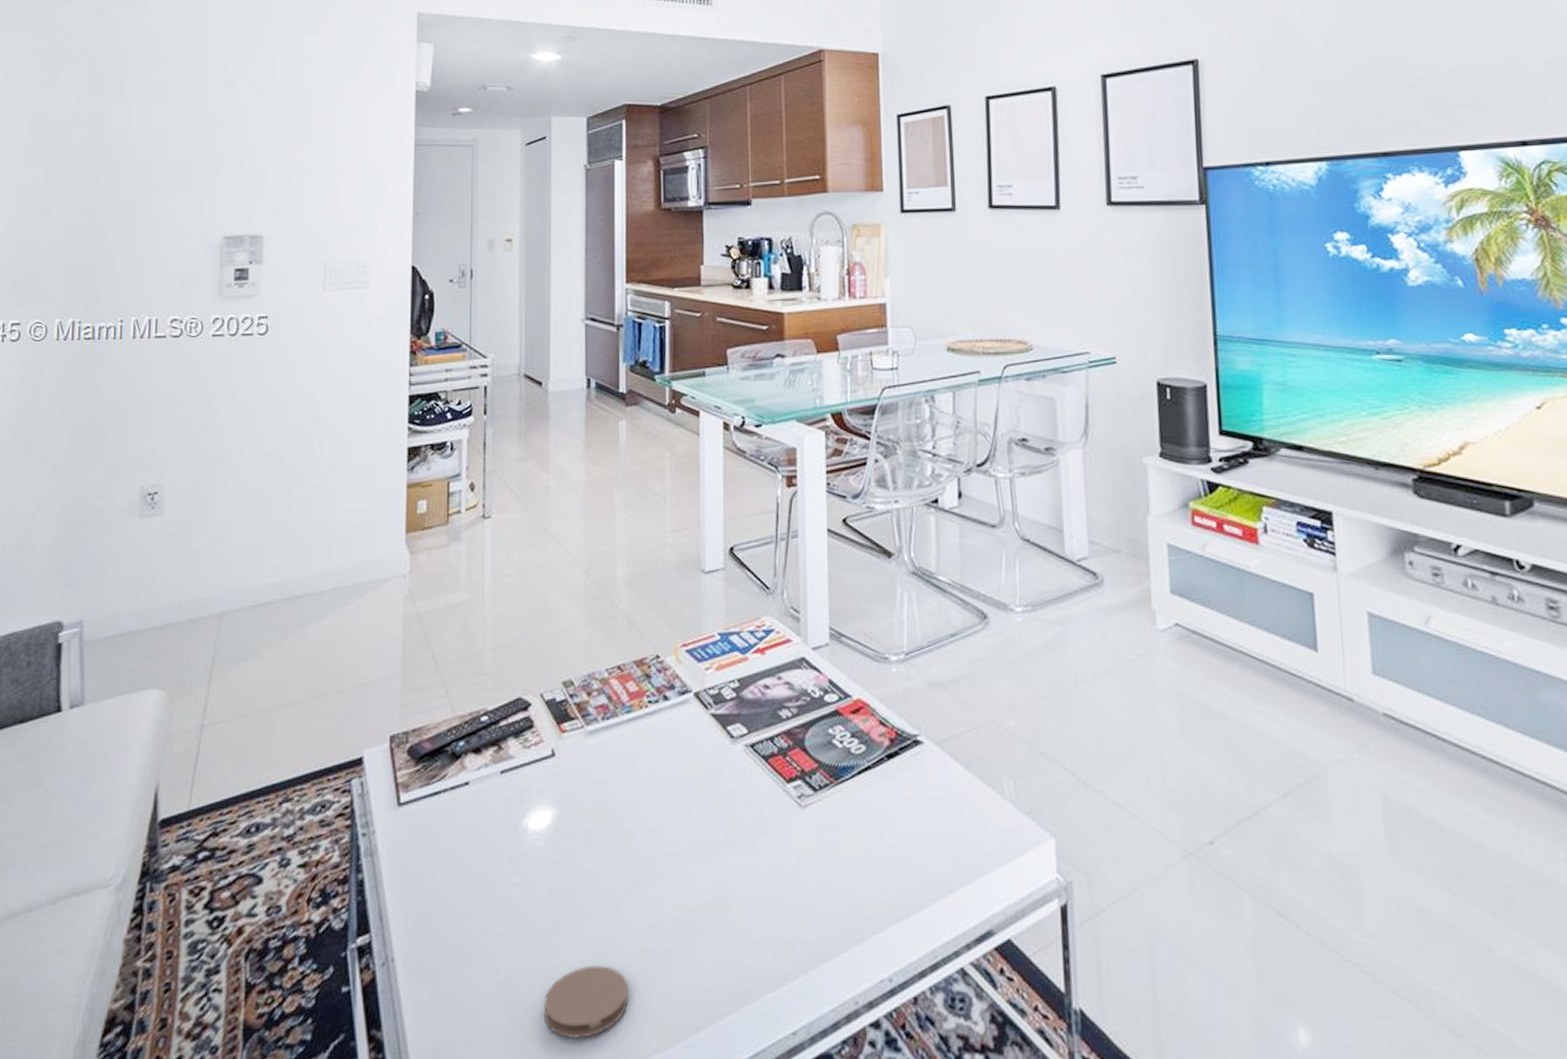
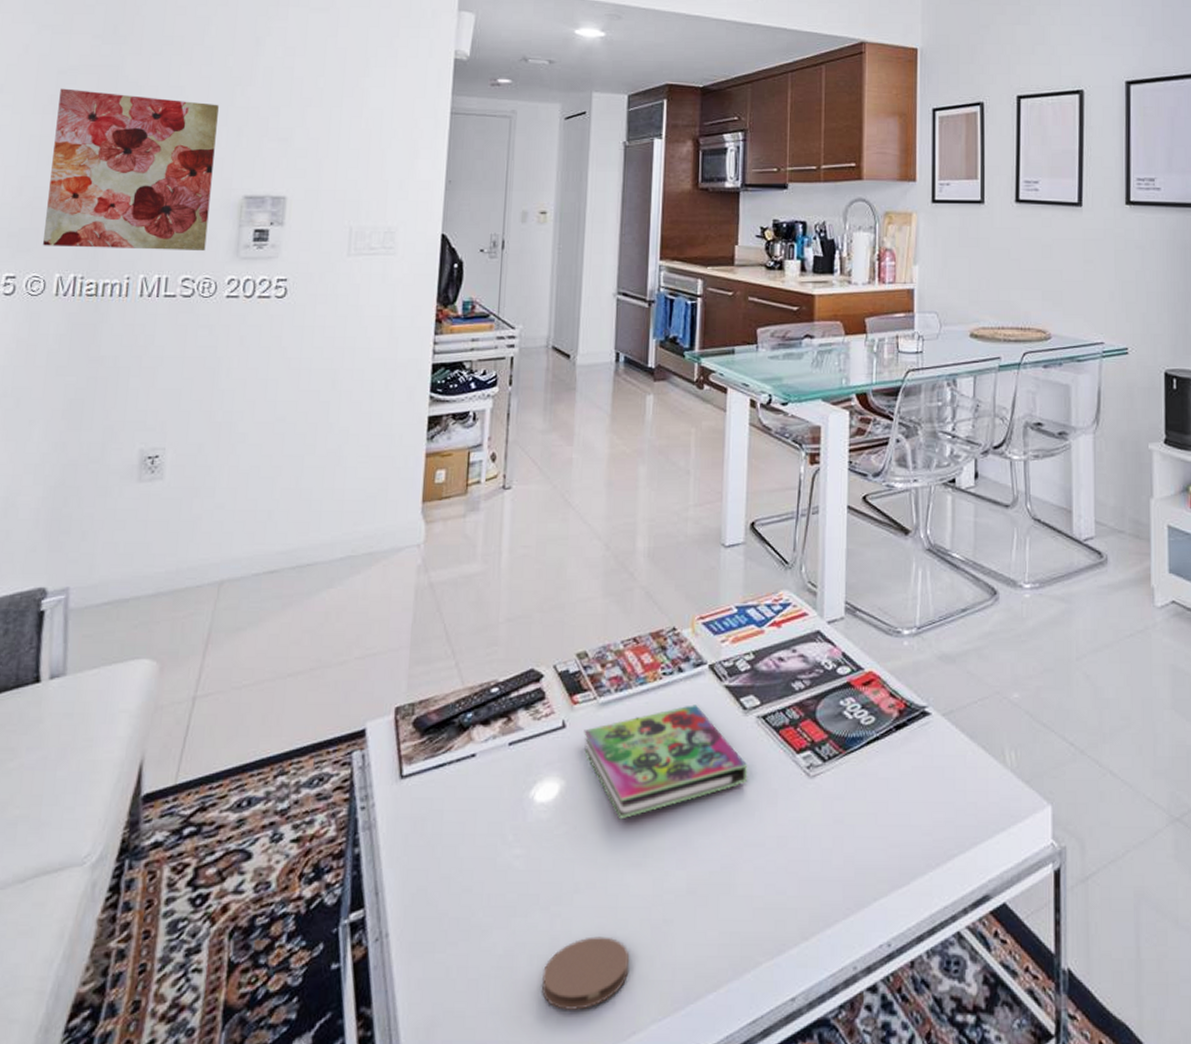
wall art: none [43,140,196,293] -> present [43,88,219,250]
book: none [573,733,738,849] -> present [584,705,748,820]

